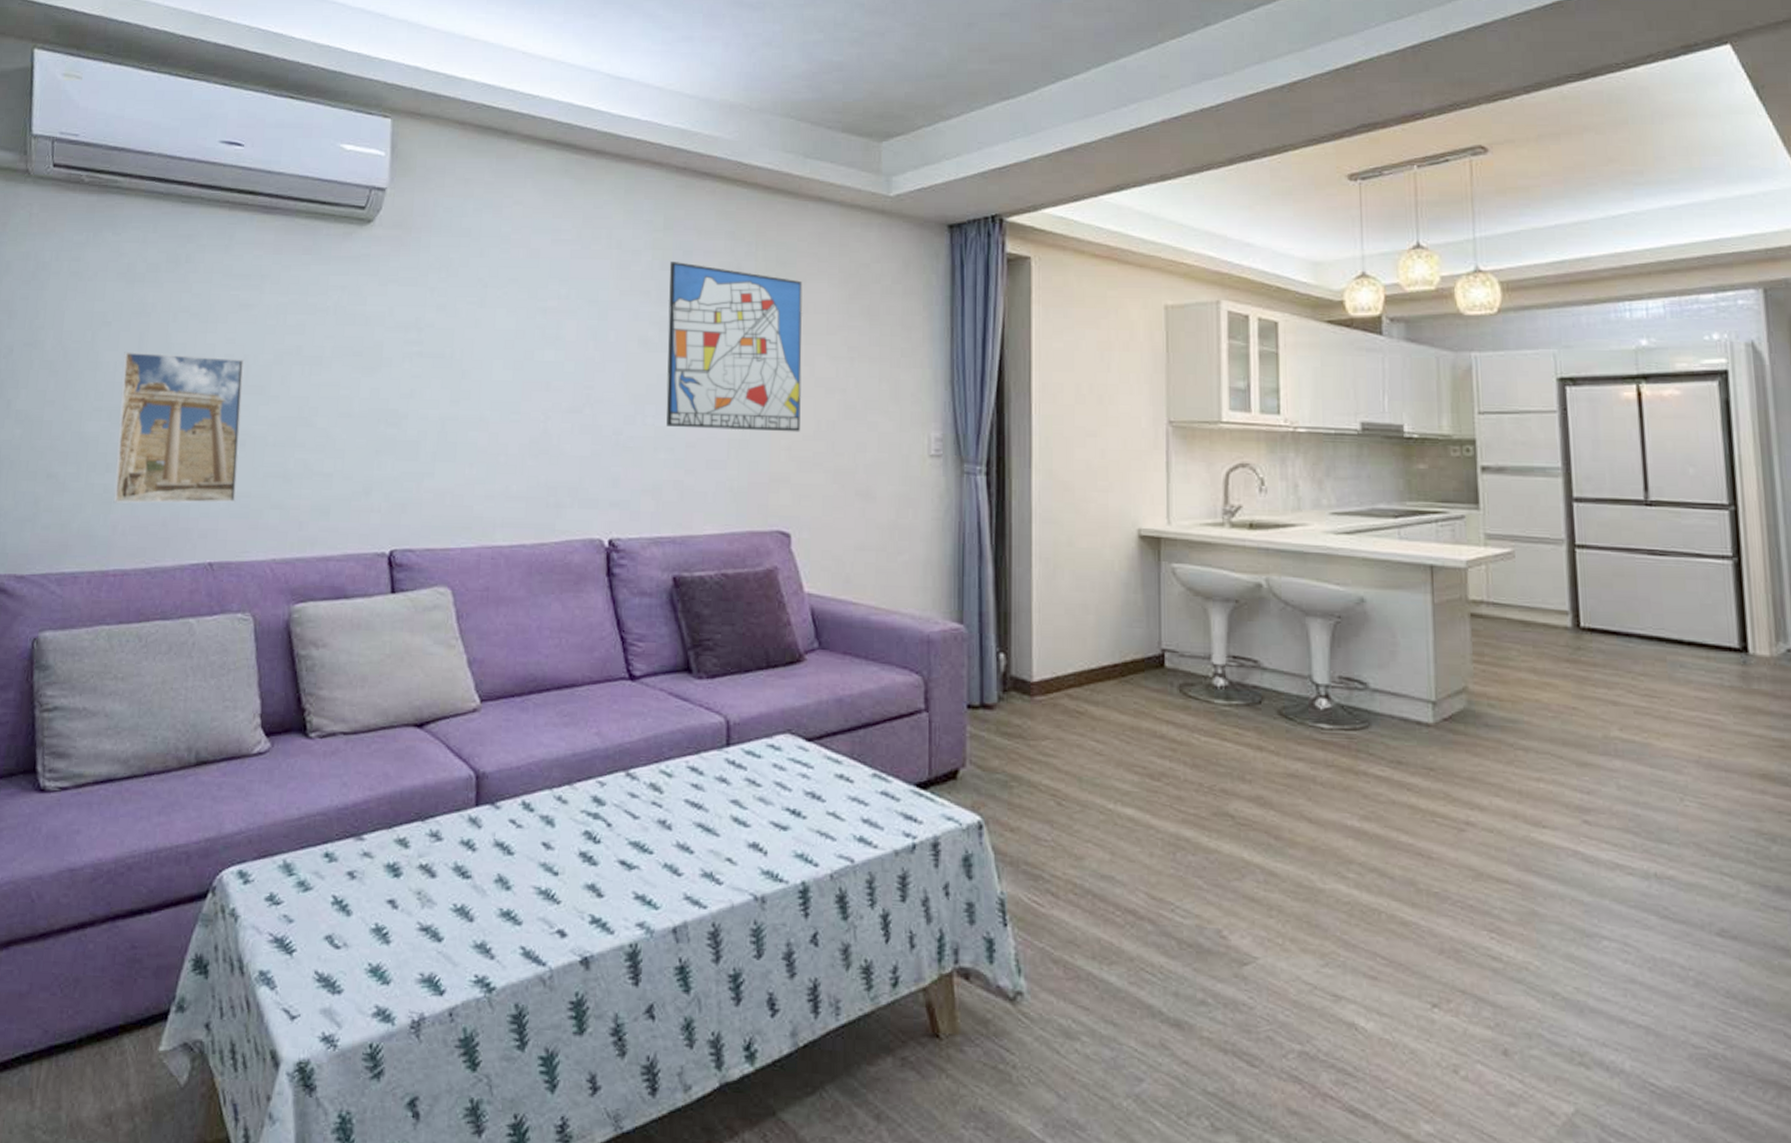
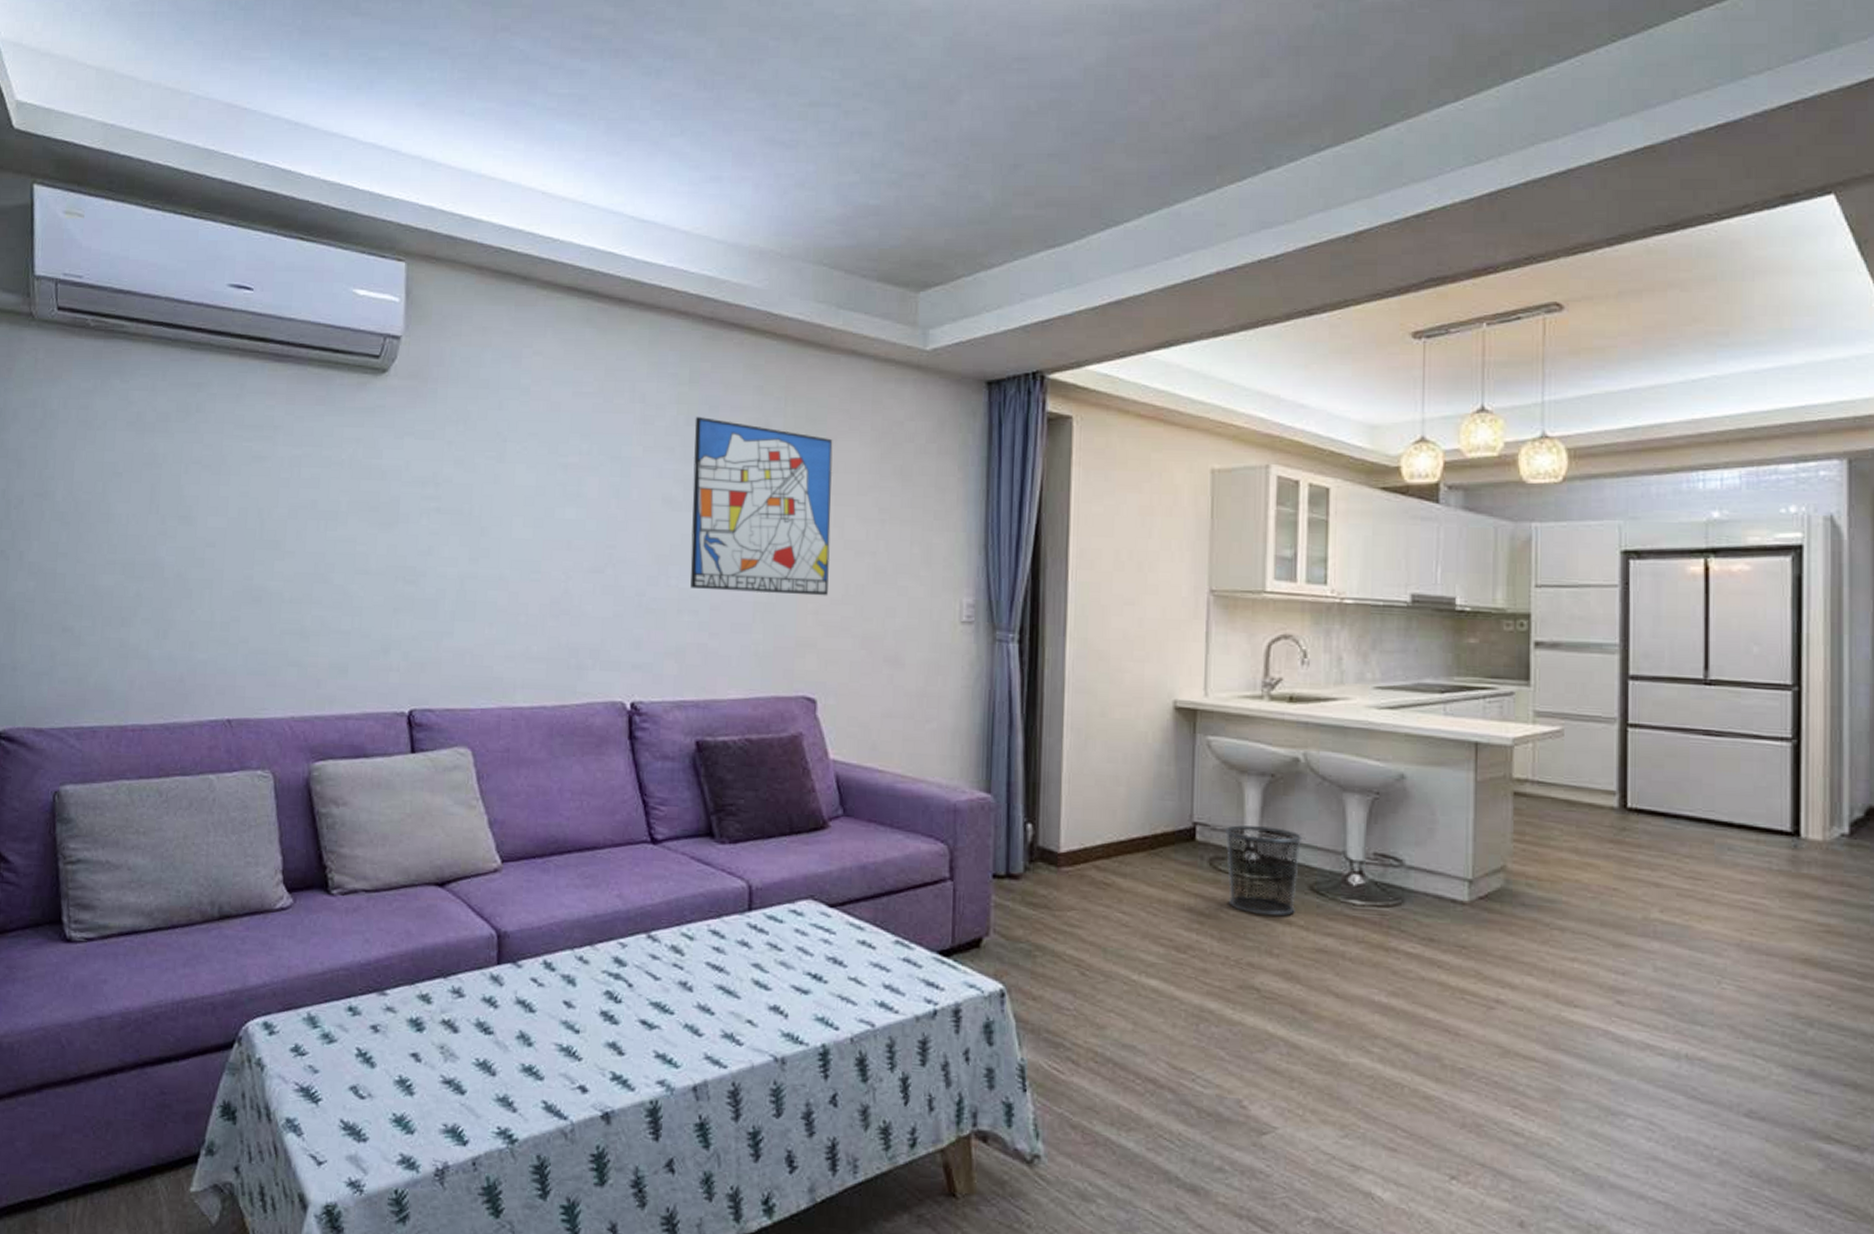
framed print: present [113,352,245,505] -> none [129,504,259,660]
waste bin: none [1192,651,1269,742] -> present [1224,825,1303,917]

